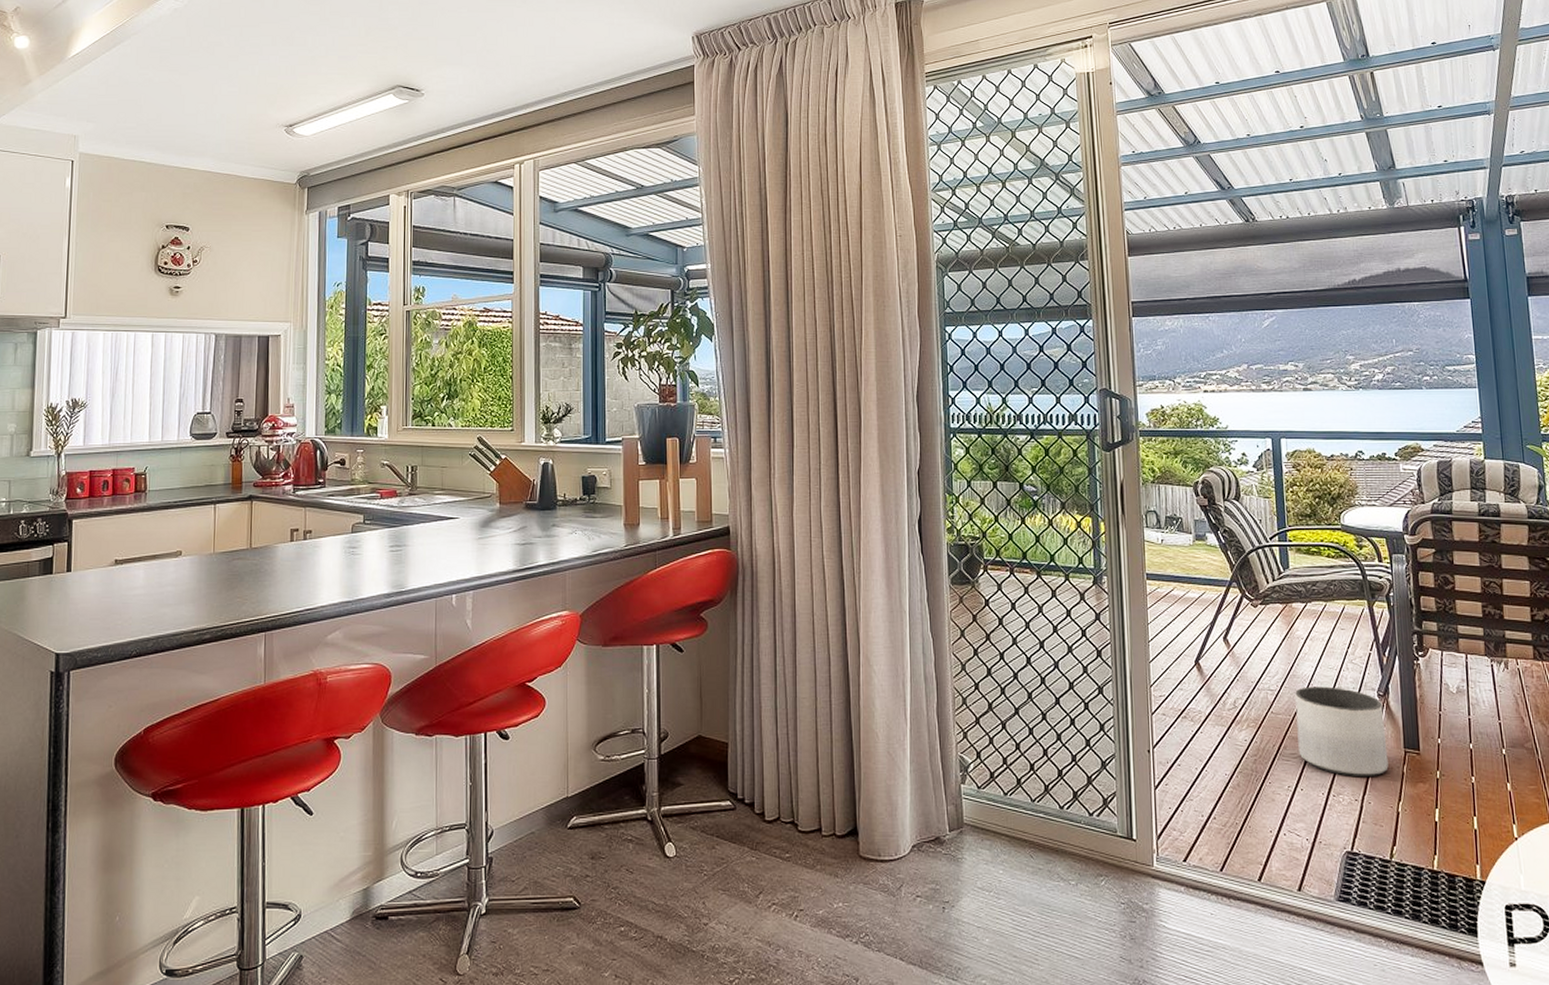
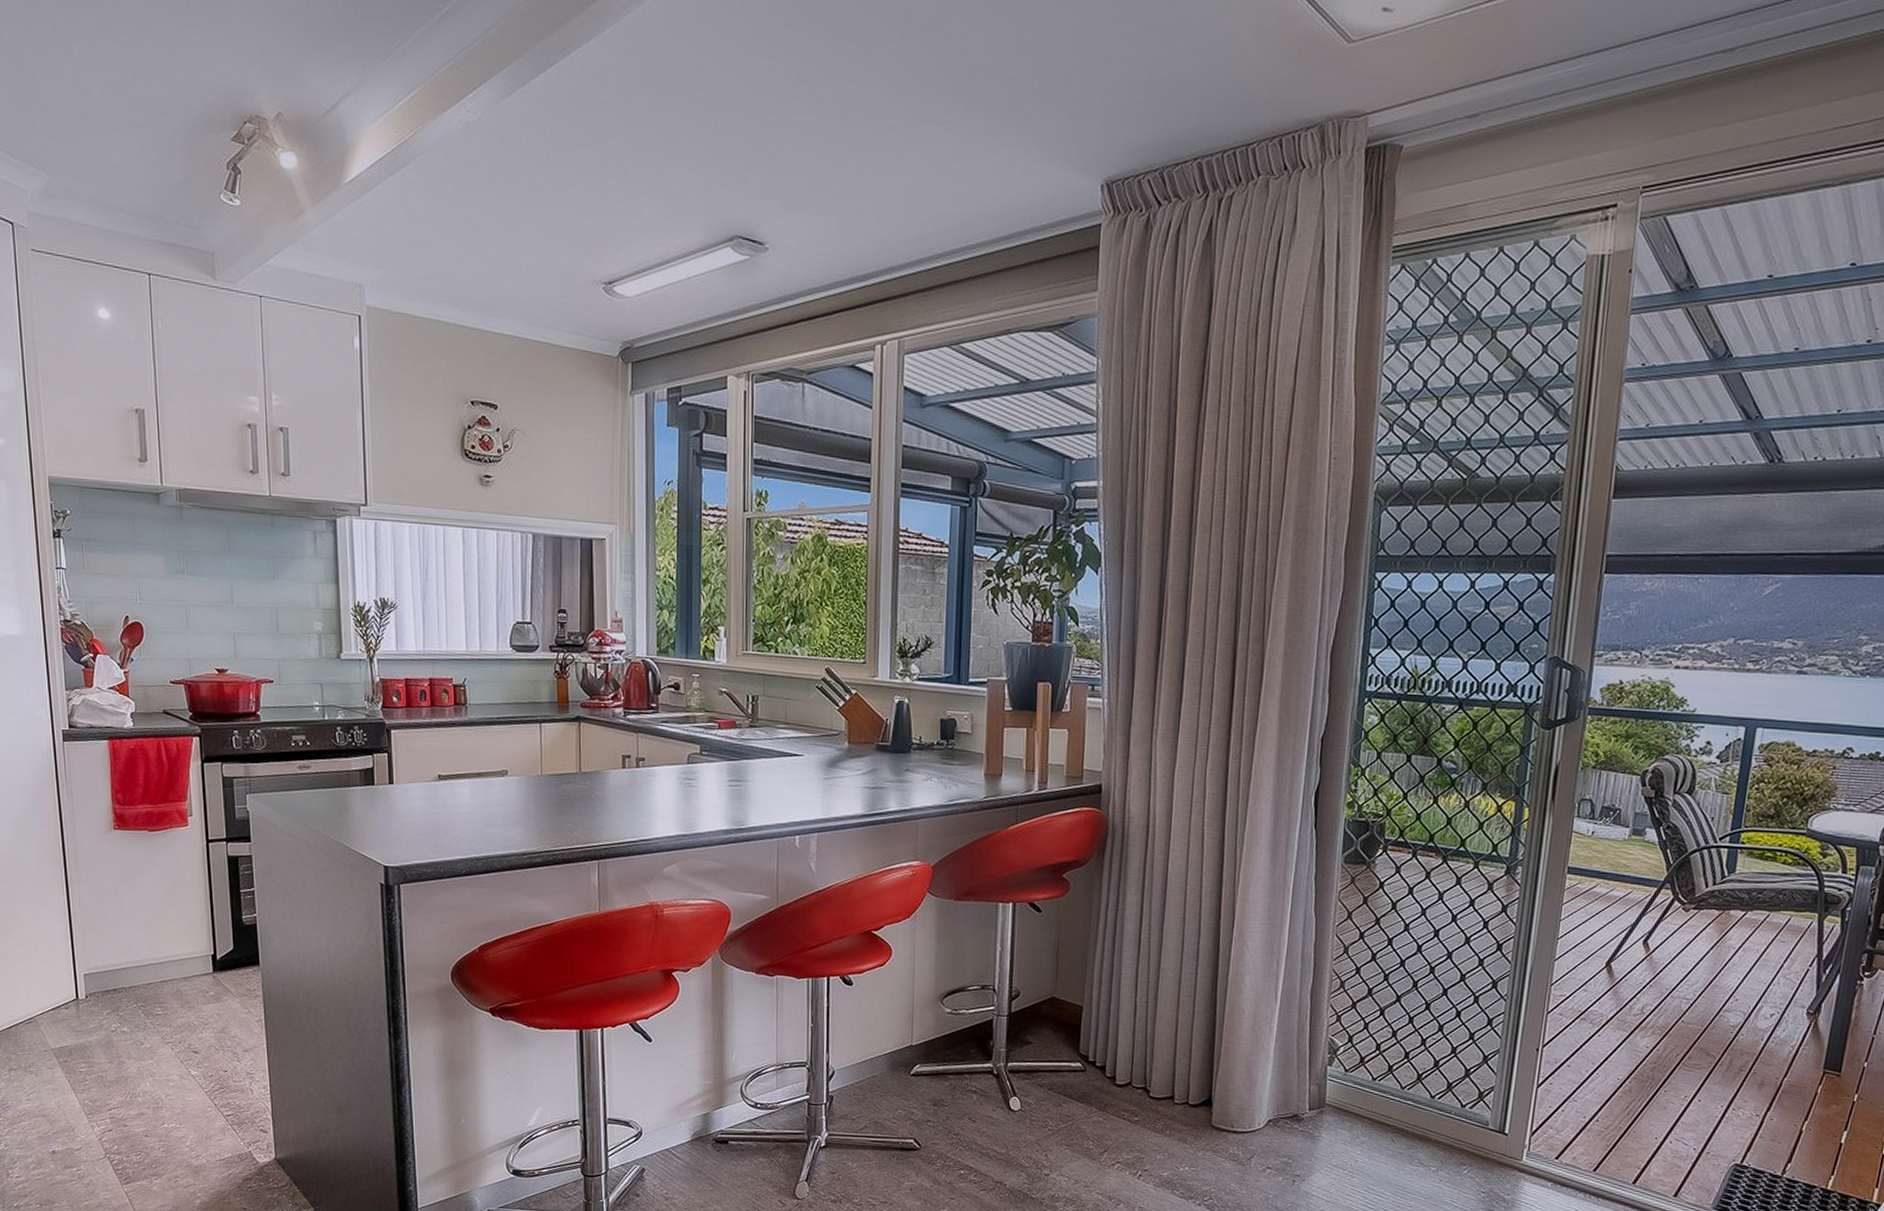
planter: present [1295,686,1389,778] -> none [1704,998,1810,1095]

